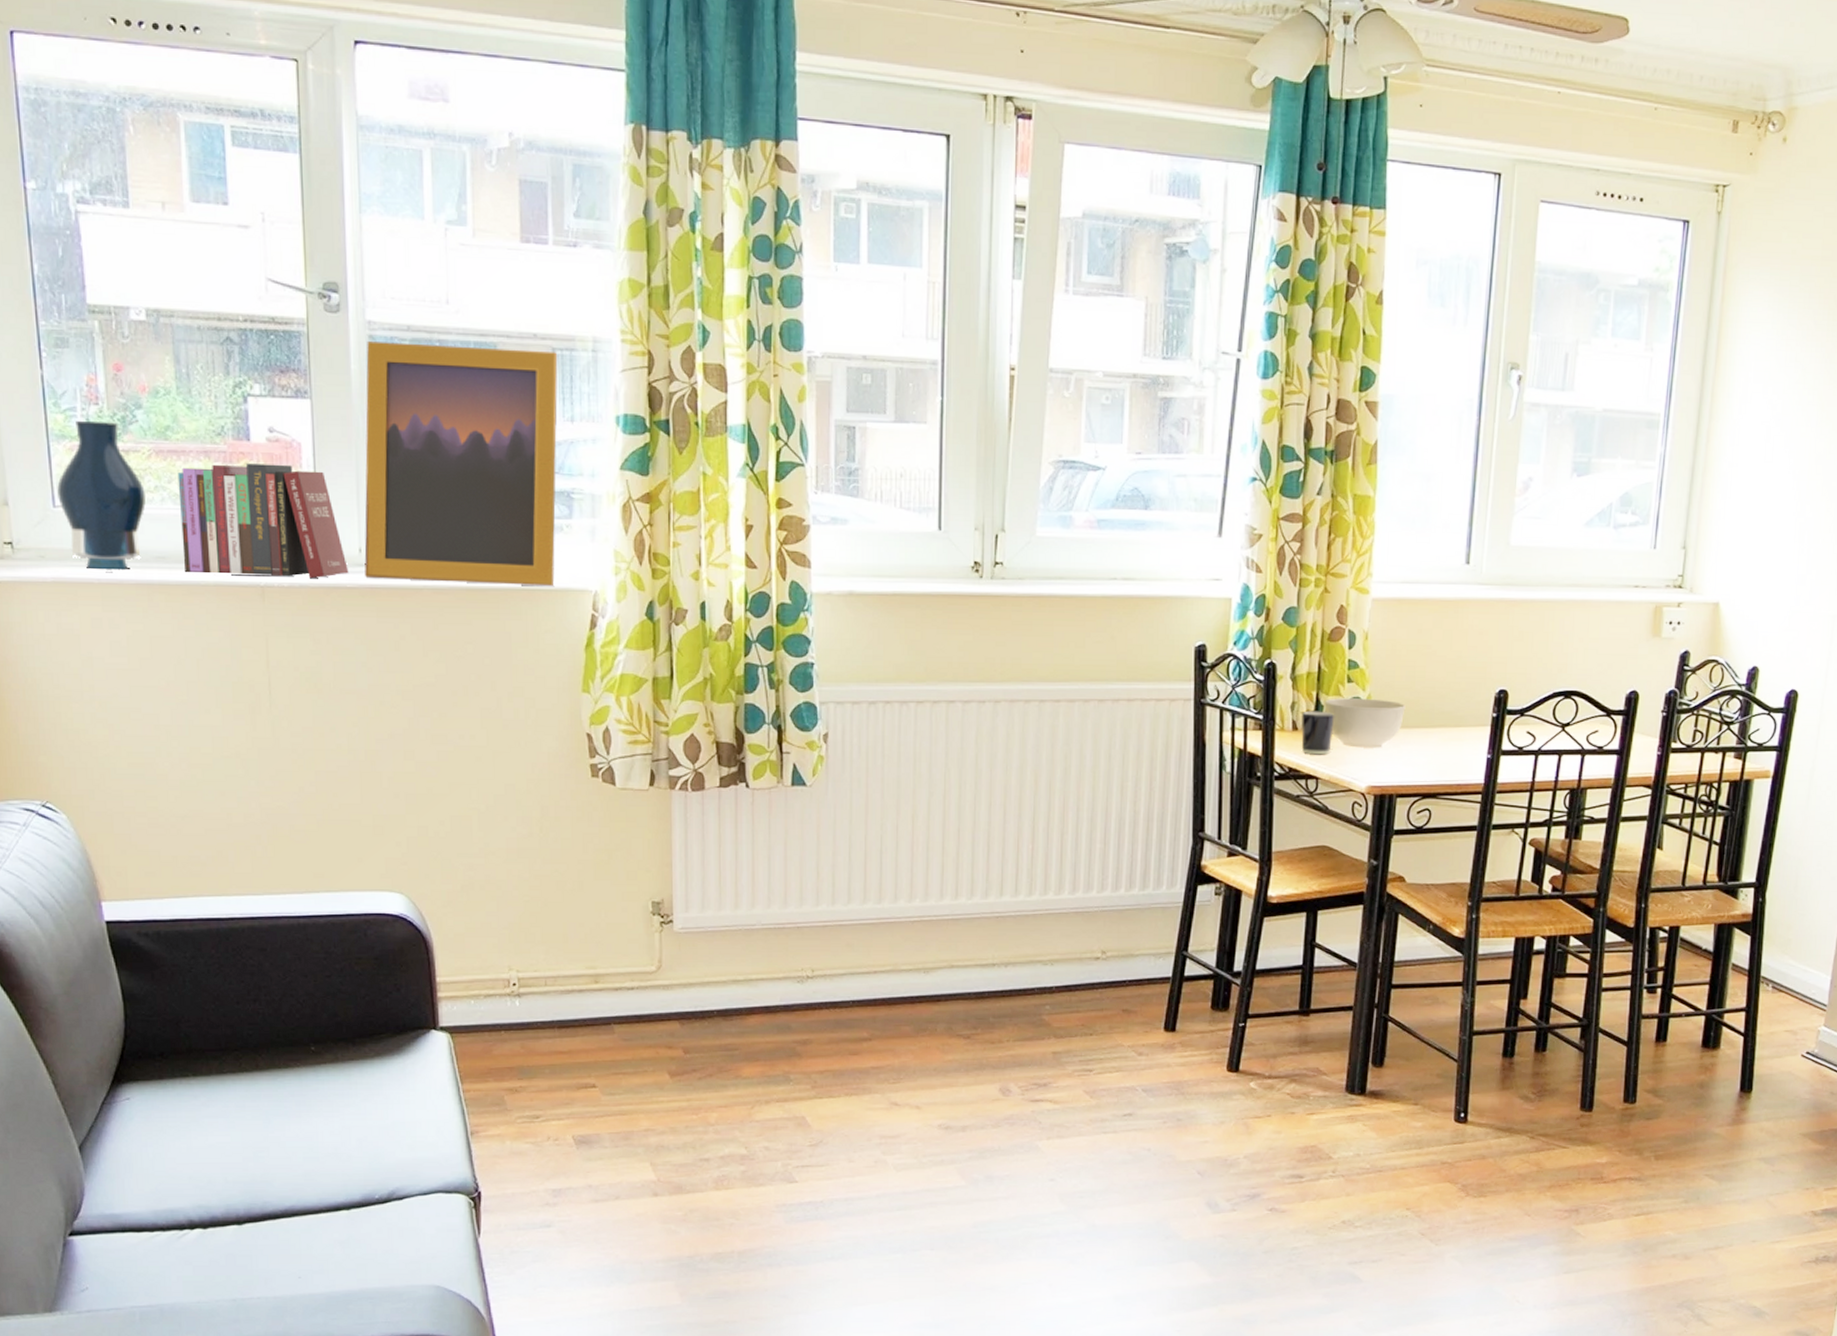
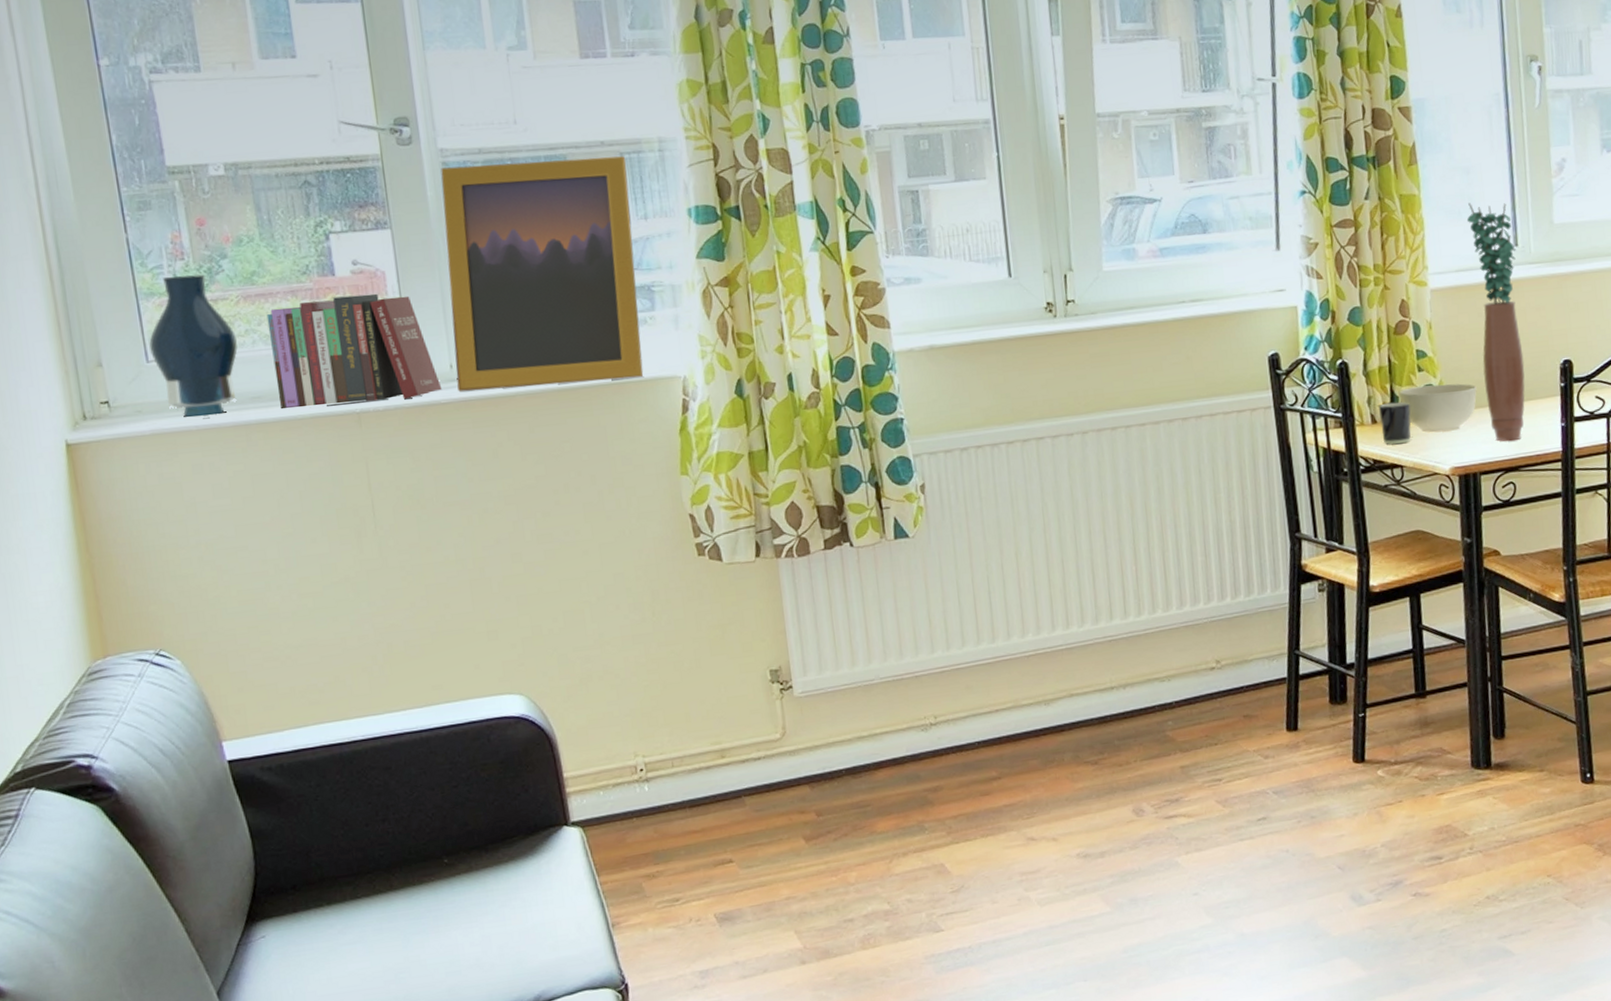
vase: none [1413,512,1467,766] -> present [1466,203,1525,441]

